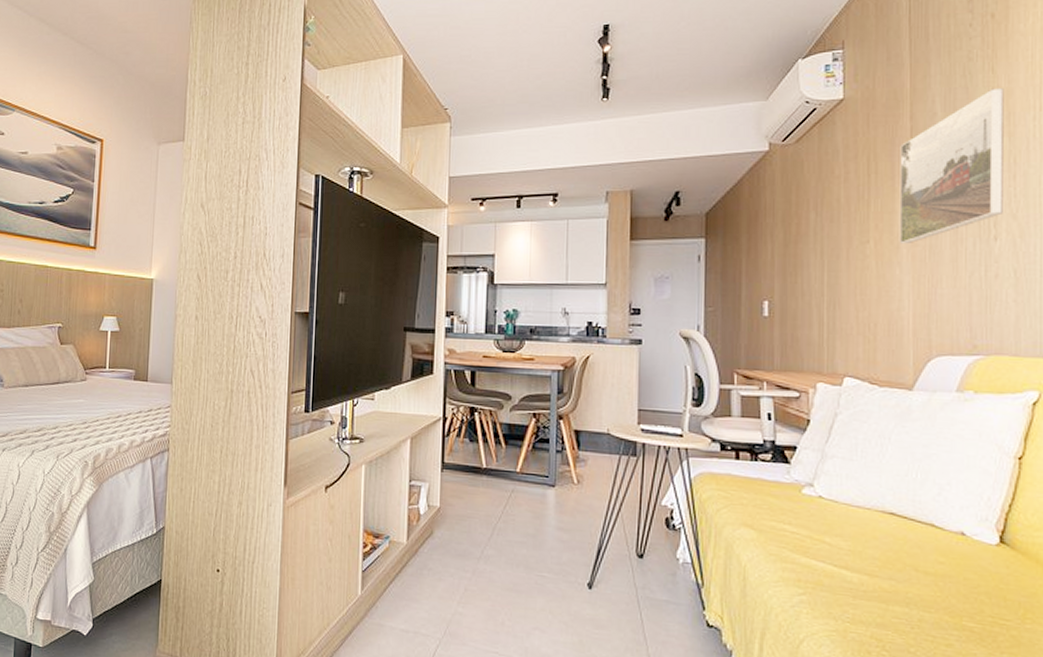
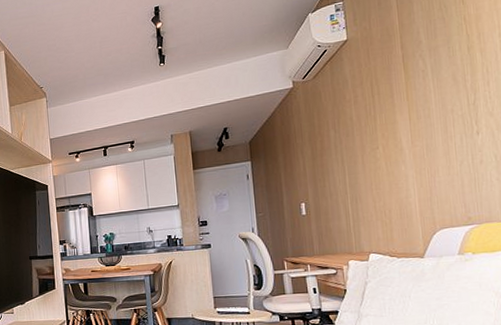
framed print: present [899,88,1004,245] -> none [395,15,482,147]

